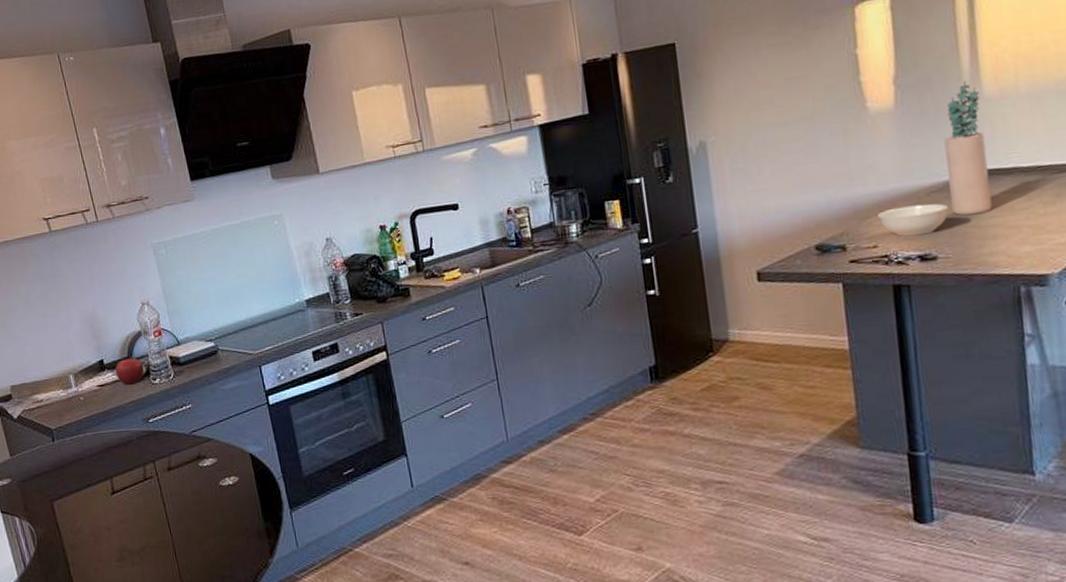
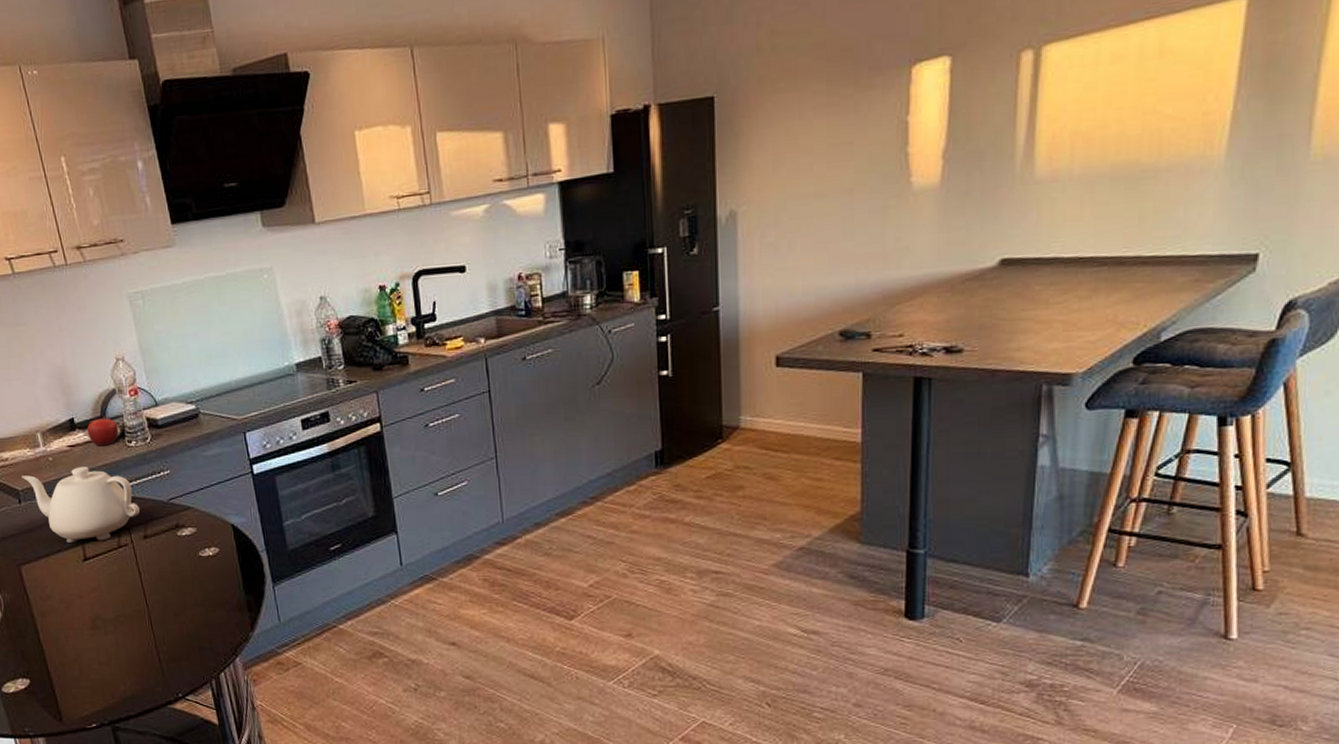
teapot: none [55,404,165,477] -> present [22,467,141,543]
bowl: present [878,203,948,237] -> none [908,292,981,327]
vase: present [943,81,992,216] -> none [986,159,1030,307]

